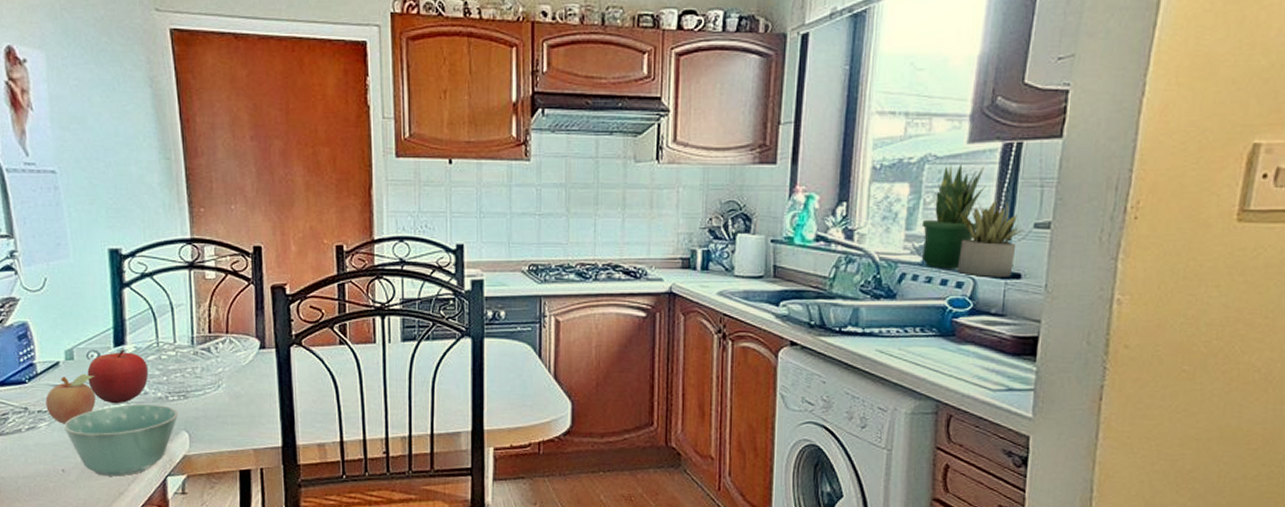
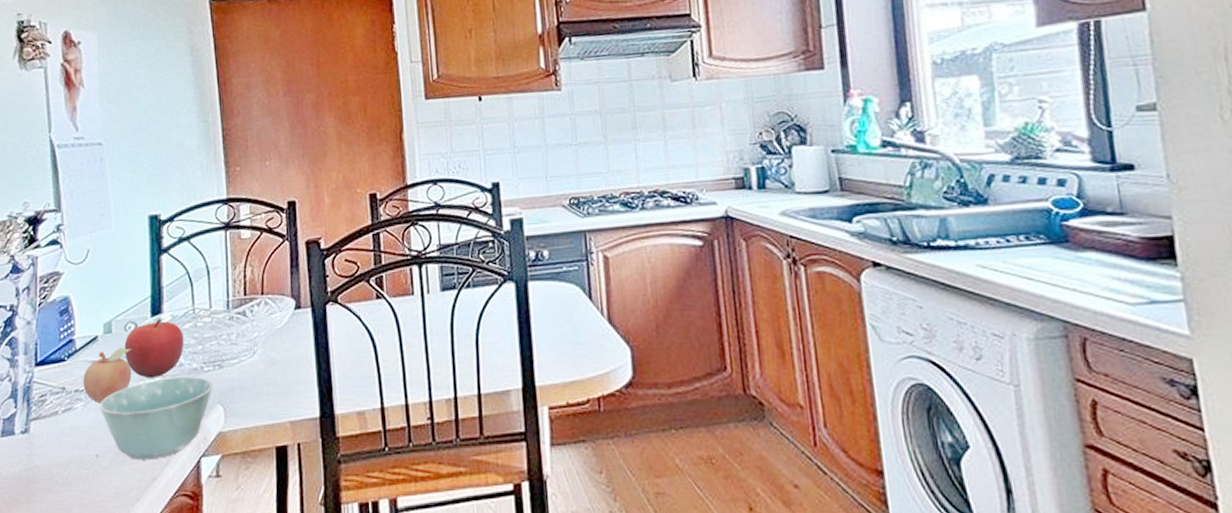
planter: present [921,165,987,269] -> none [1001,49,1070,166]
succulent plant: present [956,200,1024,277] -> none [1042,85,1126,171]

